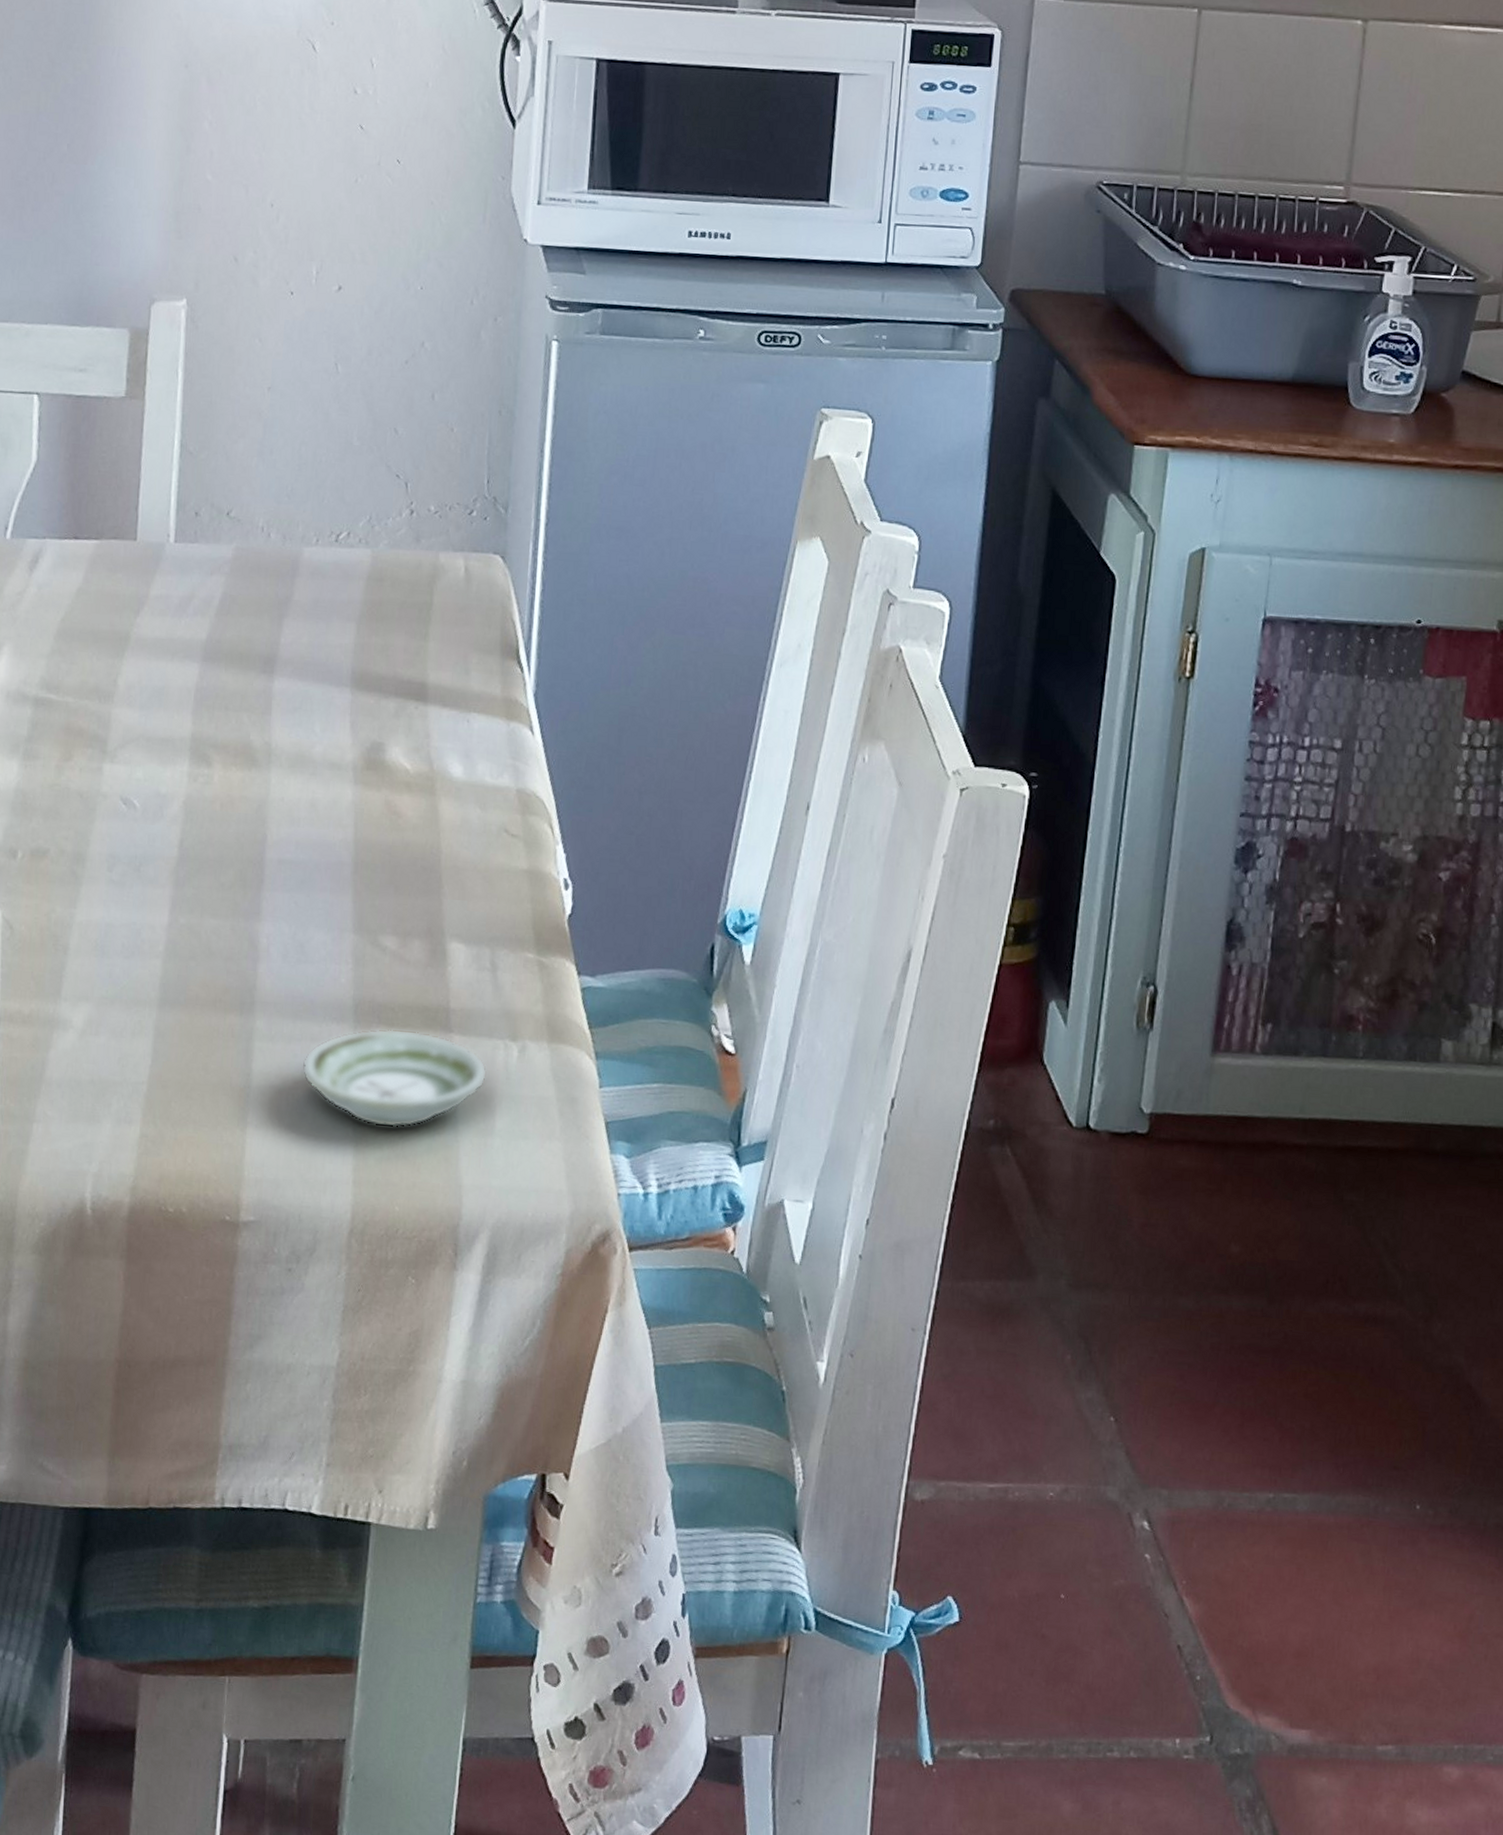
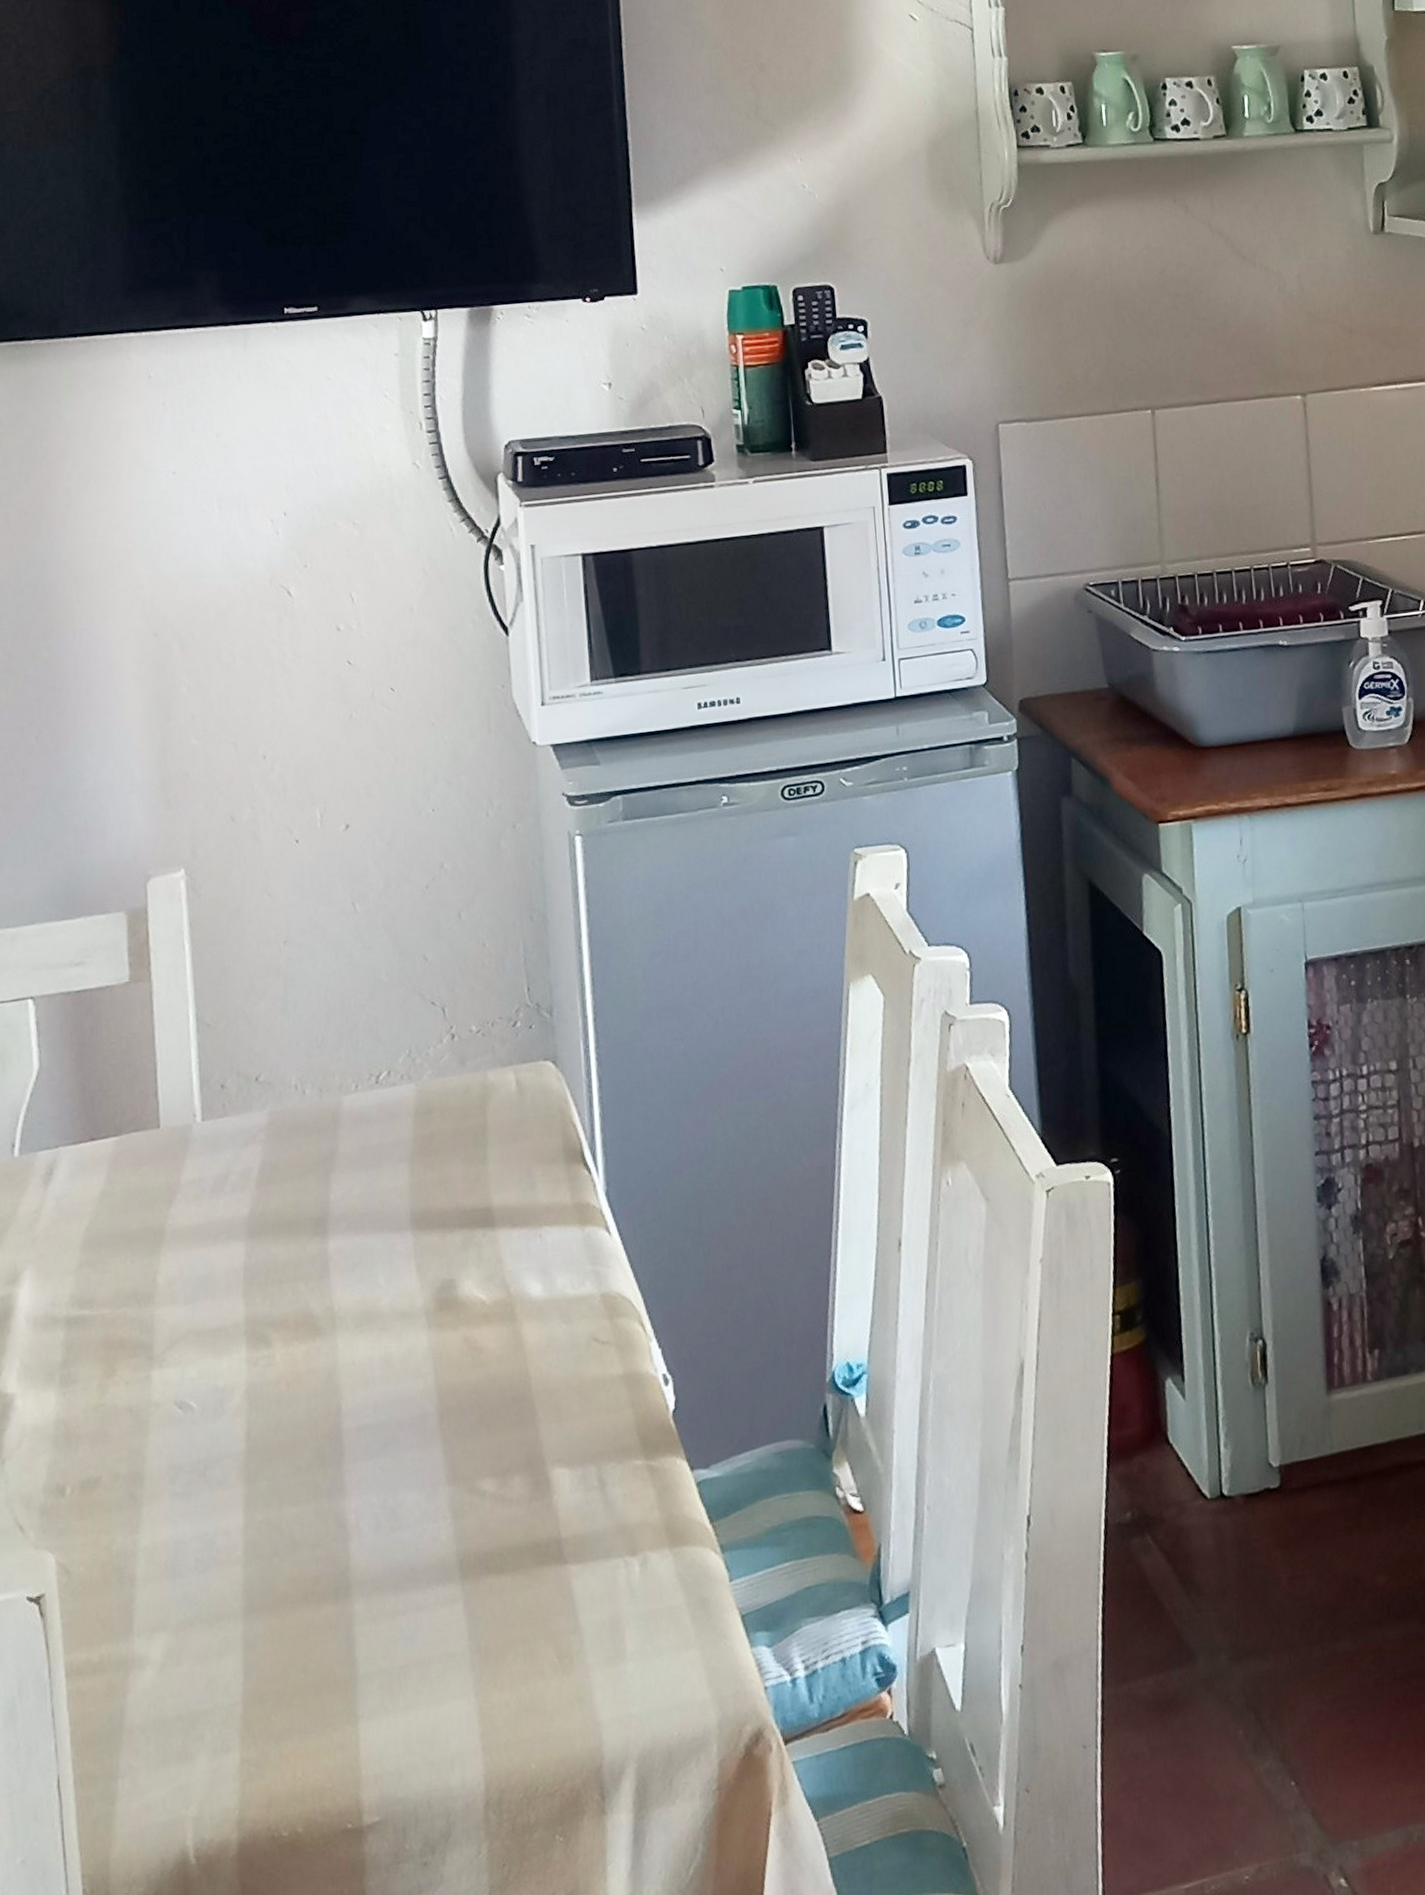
saucer: present [302,1028,488,1128] -> none [410,1569,611,1684]

